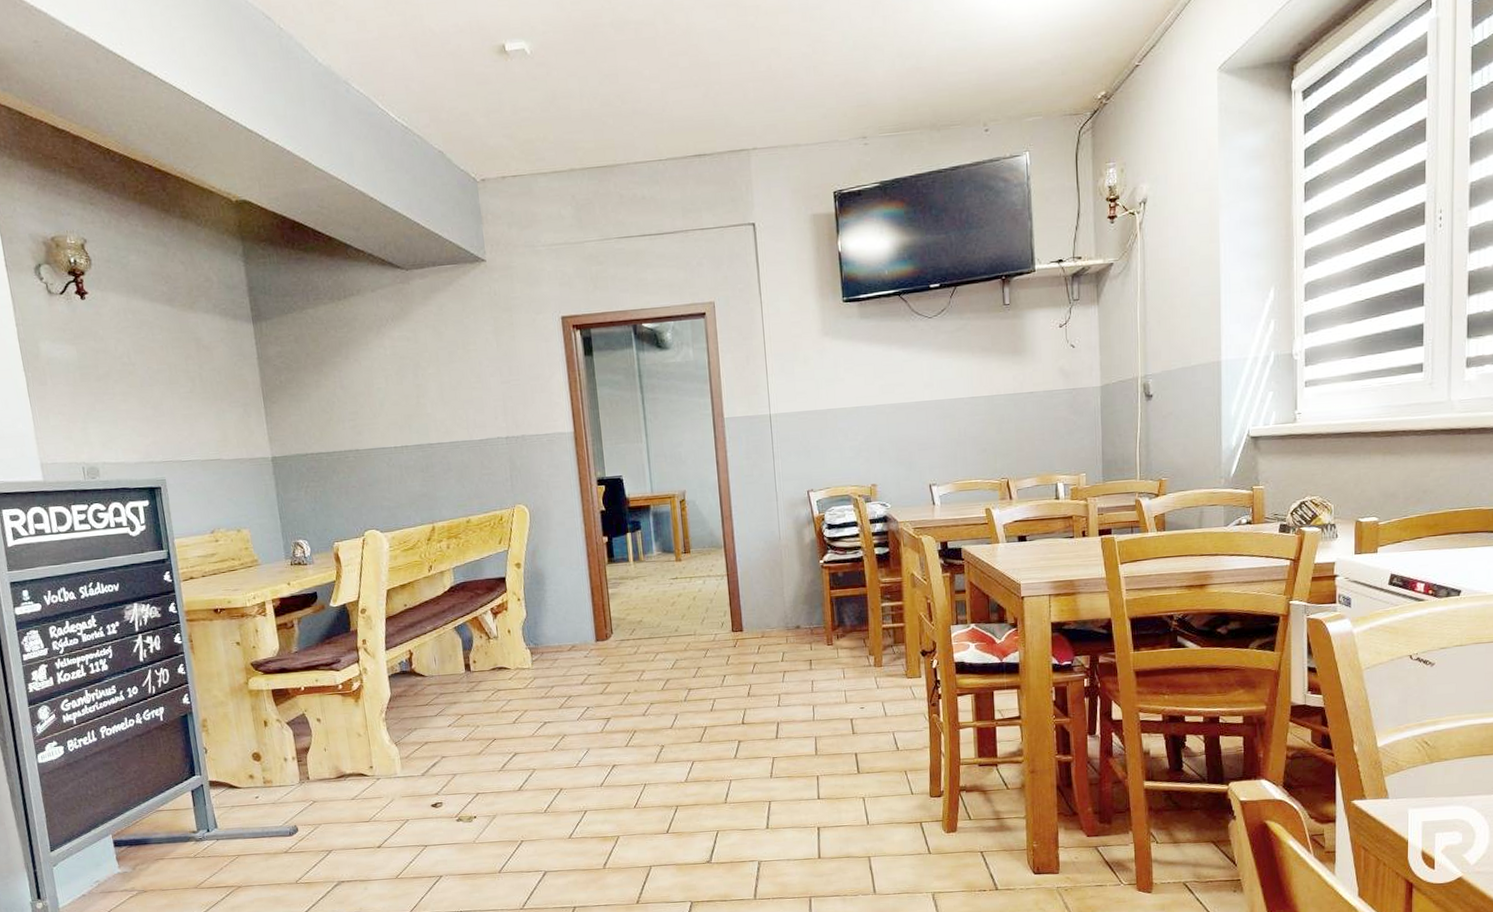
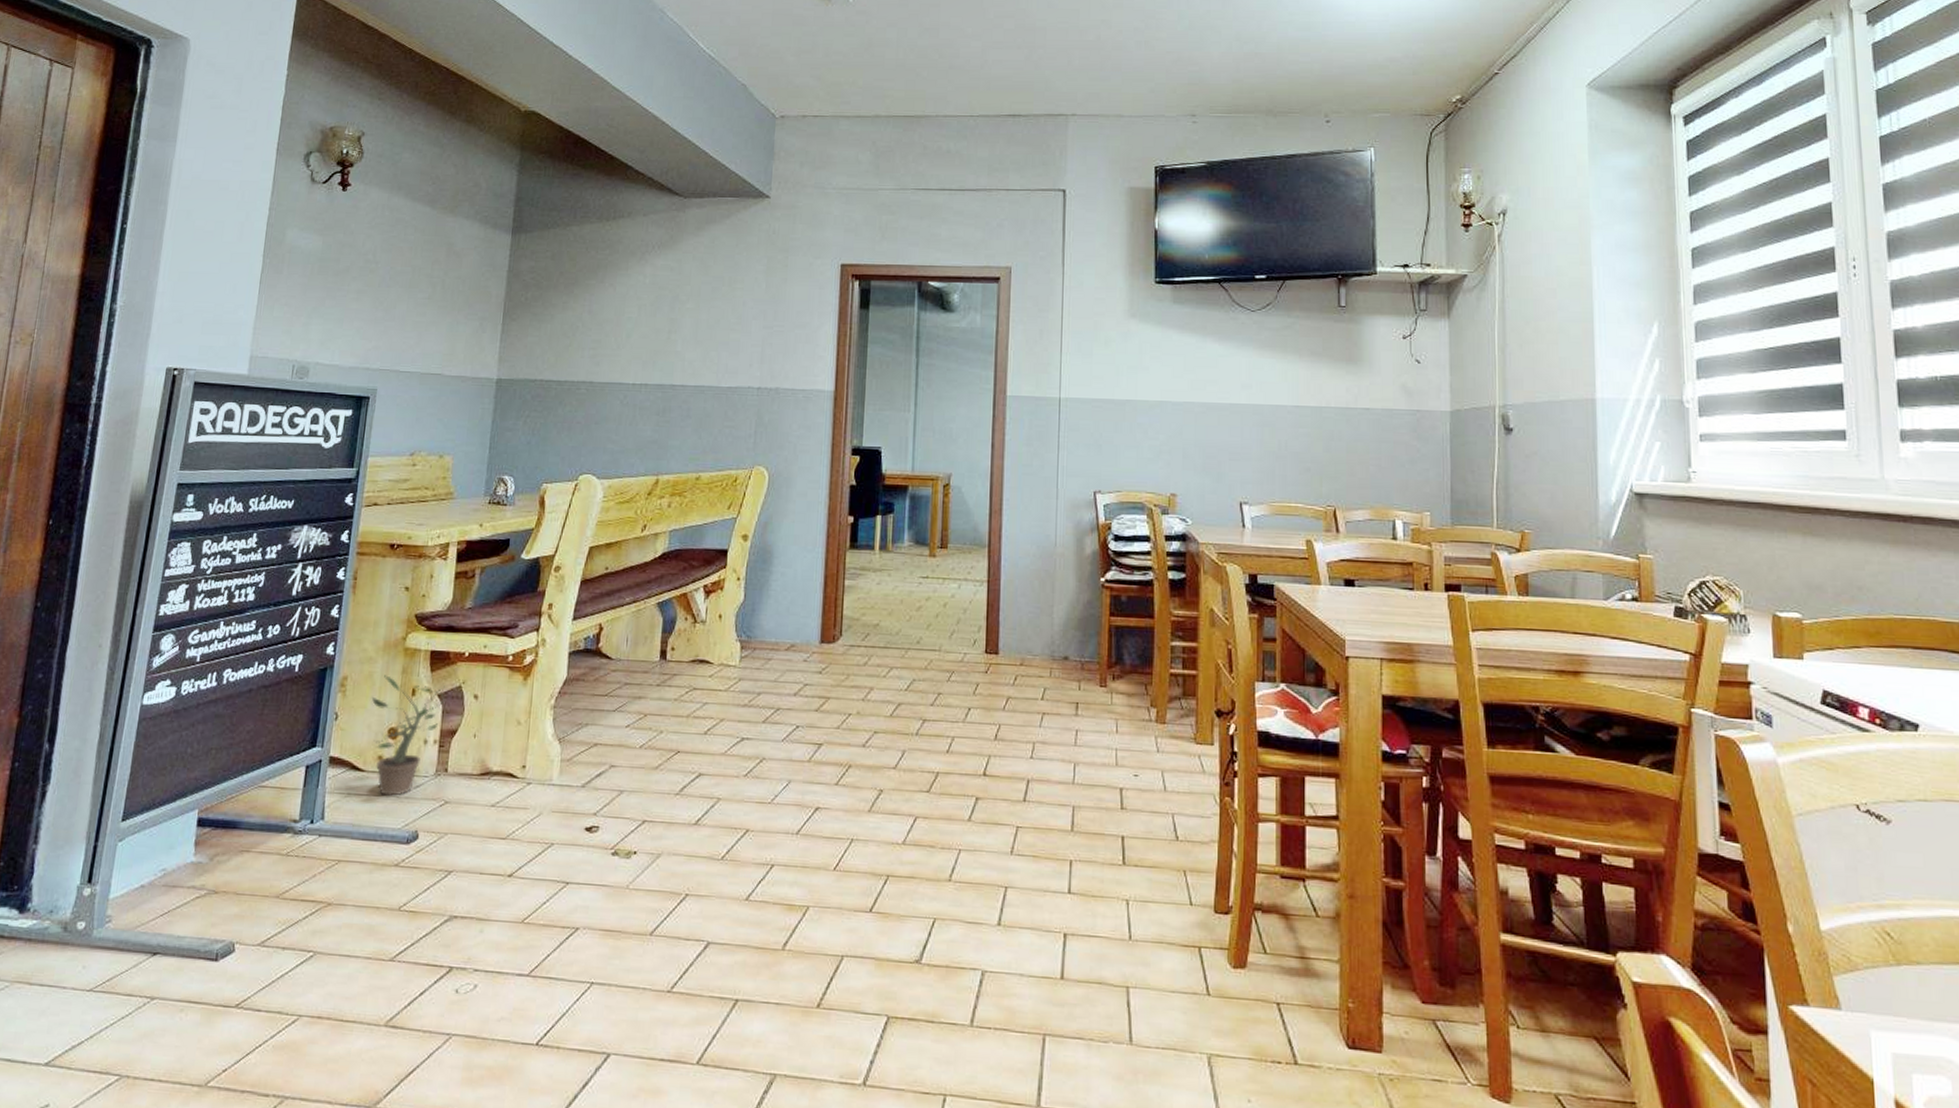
potted plant: none [231,713,294,805] -> present [371,675,445,797]

